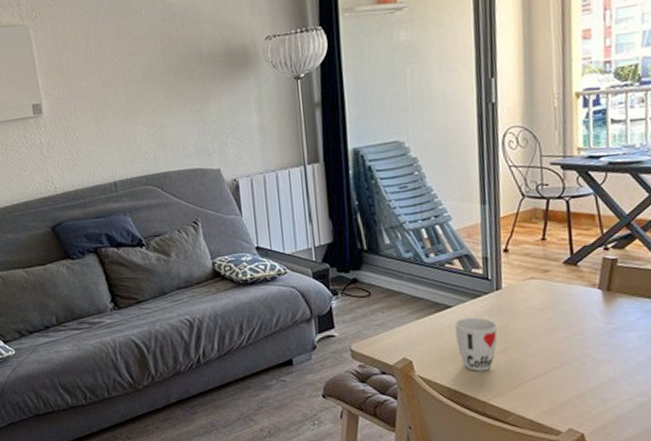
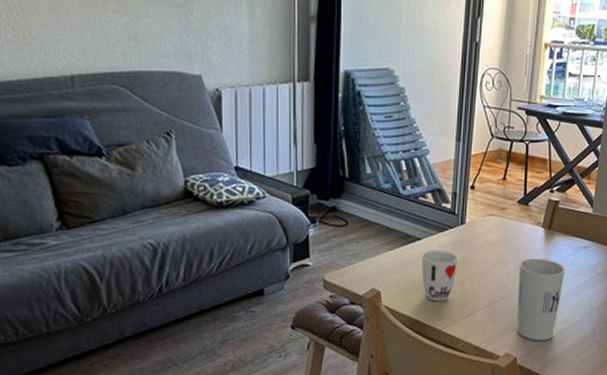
cup: none [573,323,637,416] -> present [517,258,566,341]

